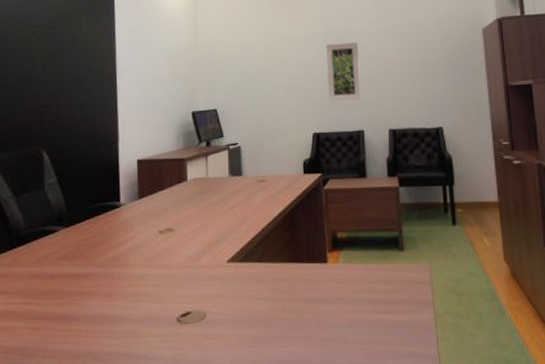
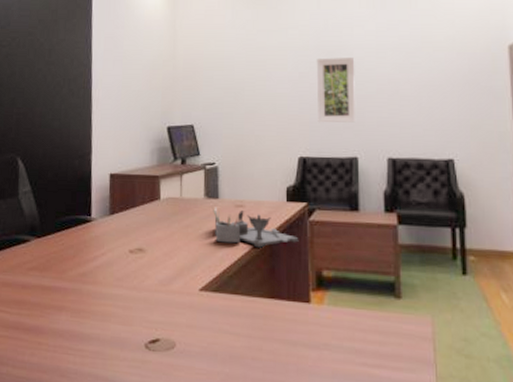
desk organizer: none [236,183,316,218] -> present [212,206,299,248]

